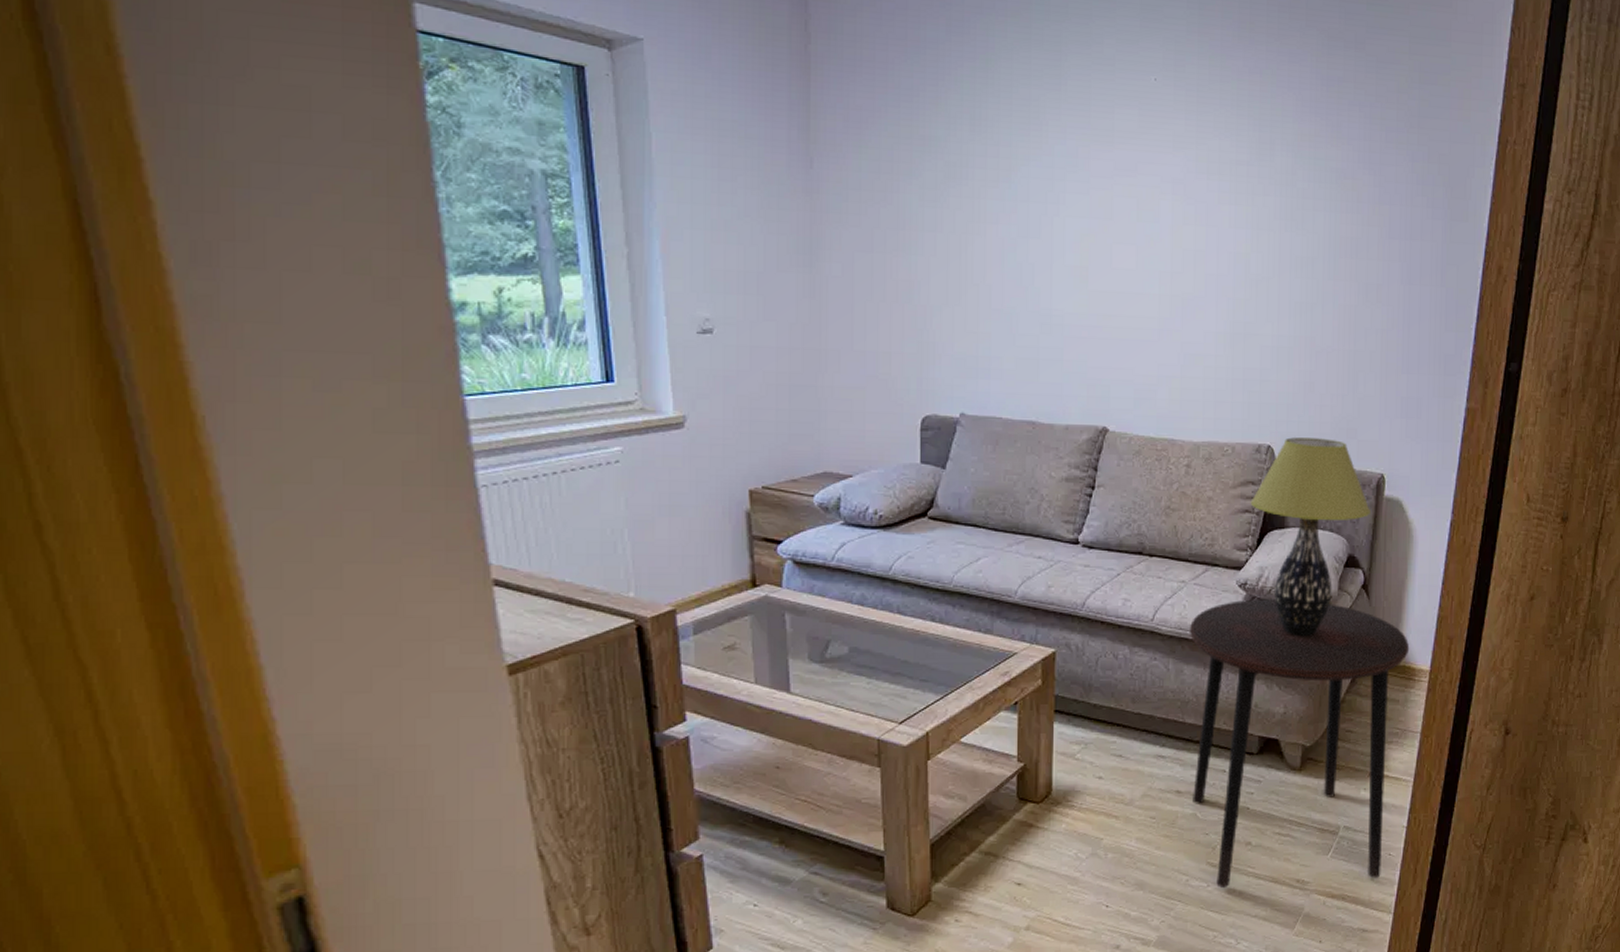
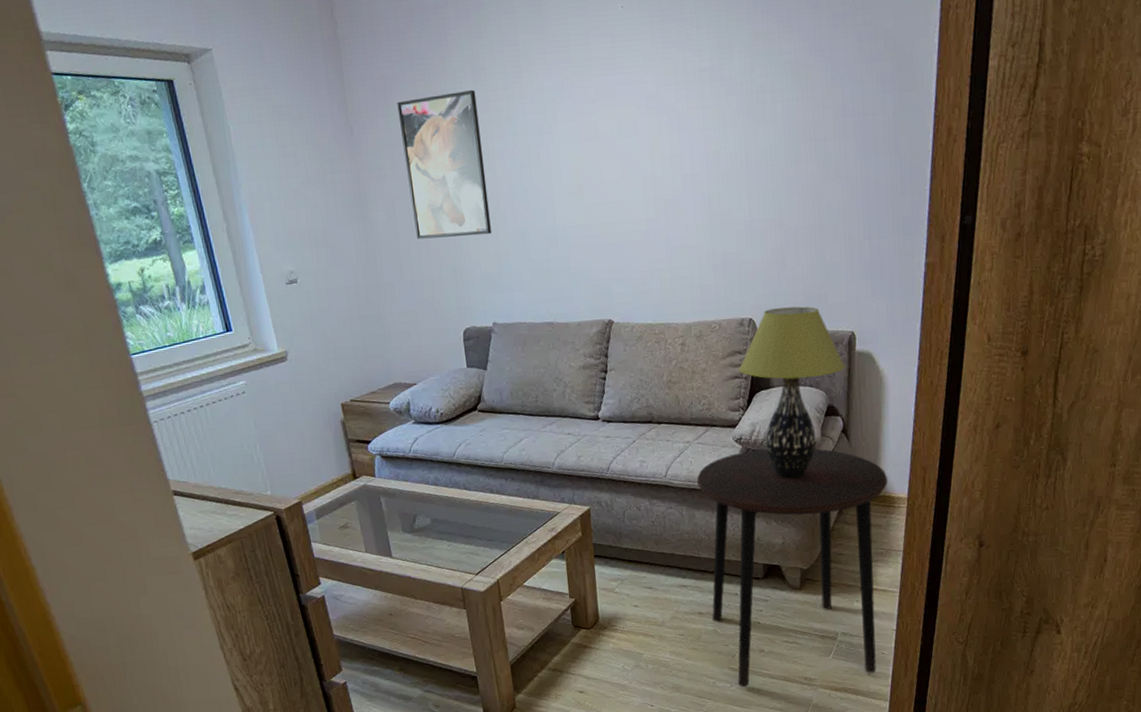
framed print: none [873,138,973,309] -> present [397,89,492,240]

